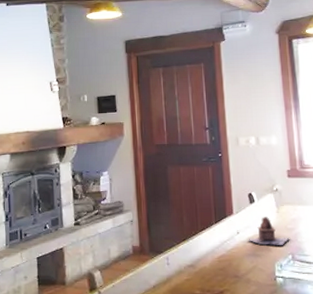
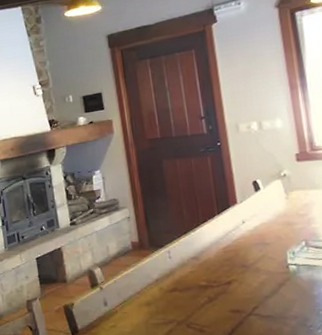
teapot: present [248,217,290,246] -> none [255,204,302,234]

